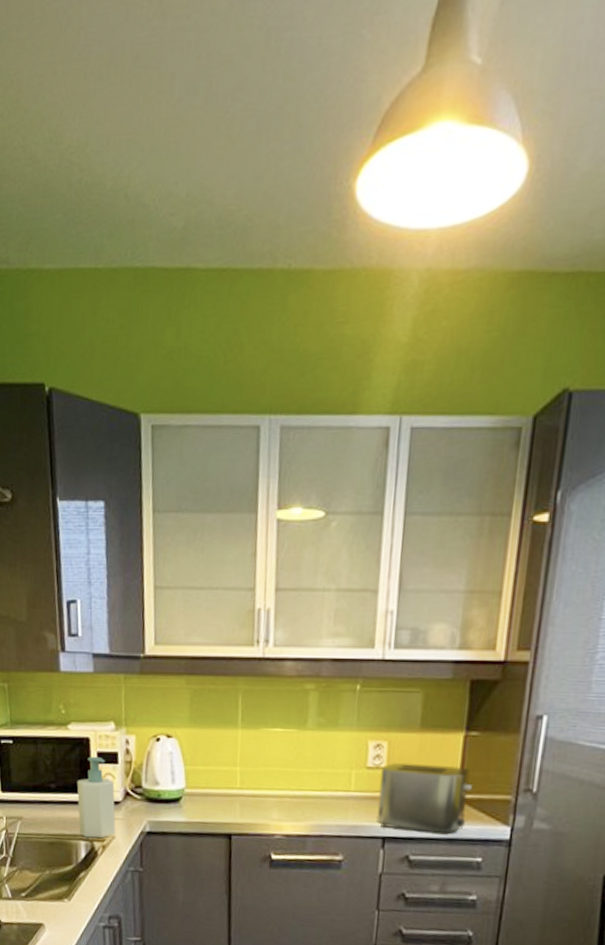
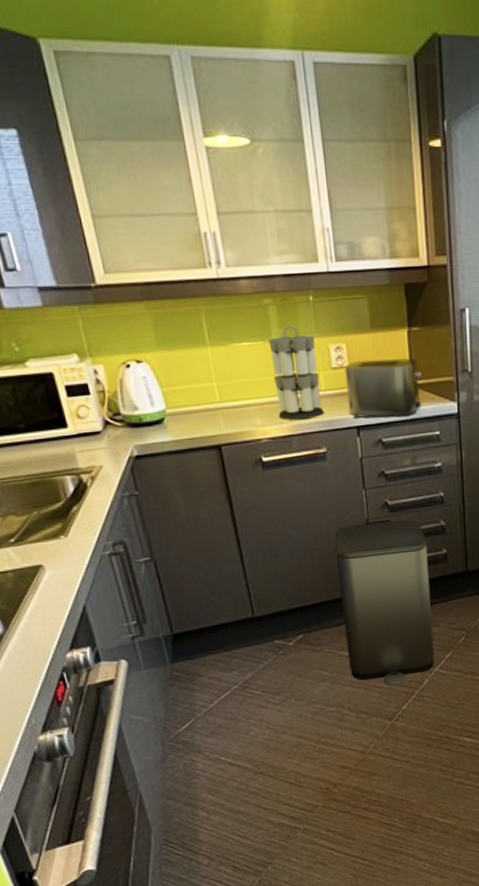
soap bottle: present [77,756,116,839] -> none [48,390,102,472]
spice rack: none [297,713,353,821] -> present [269,324,324,421]

